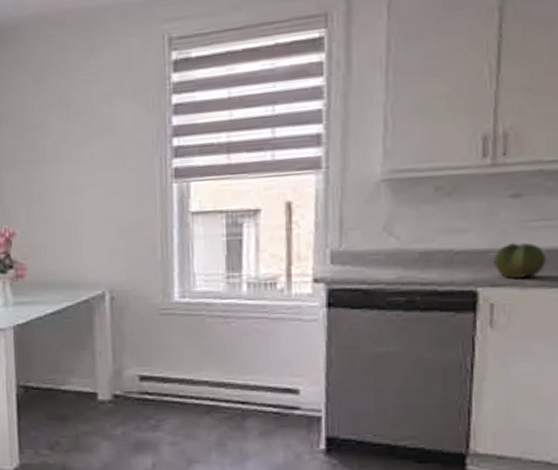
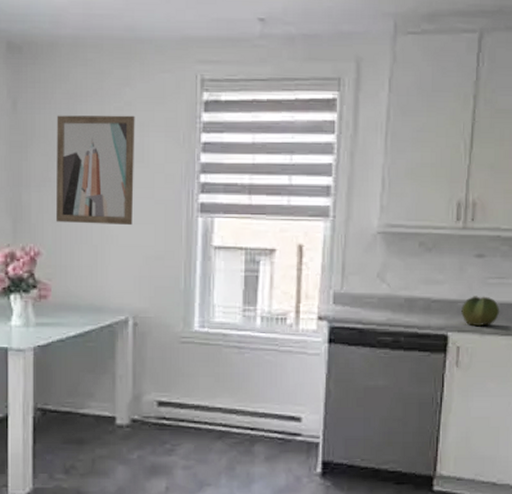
wall art: none [23,86,104,202] -> present [56,115,135,226]

